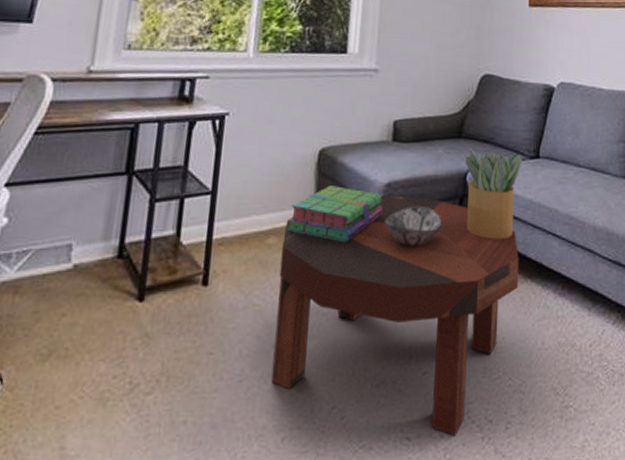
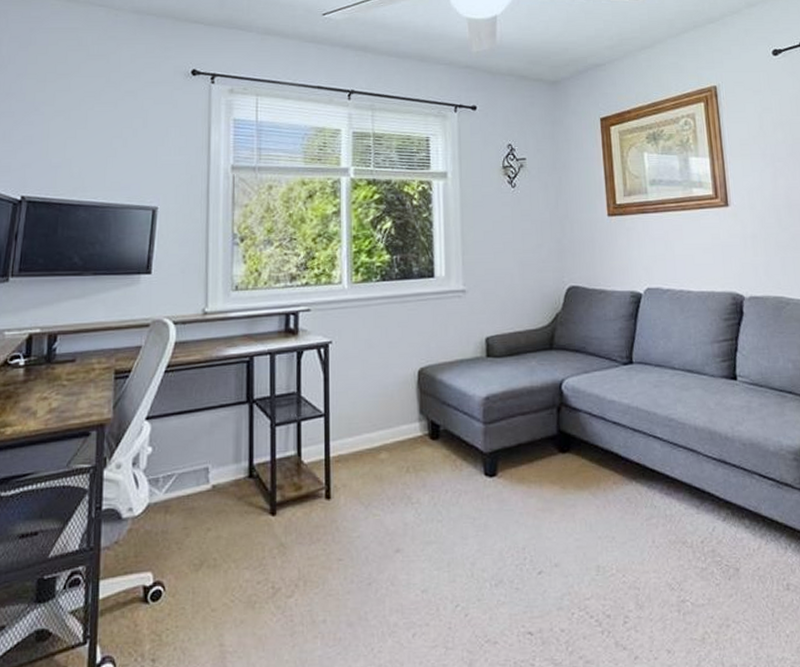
coffee table: present [271,195,519,436] -> none [394,408,623,630]
stack of books: present [286,186,383,243] -> none [396,402,484,454]
decorative bowl: present [384,207,443,246] -> none [487,417,543,455]
potted plant: present [465,148,522,239] -> none [558,359,616,445]

